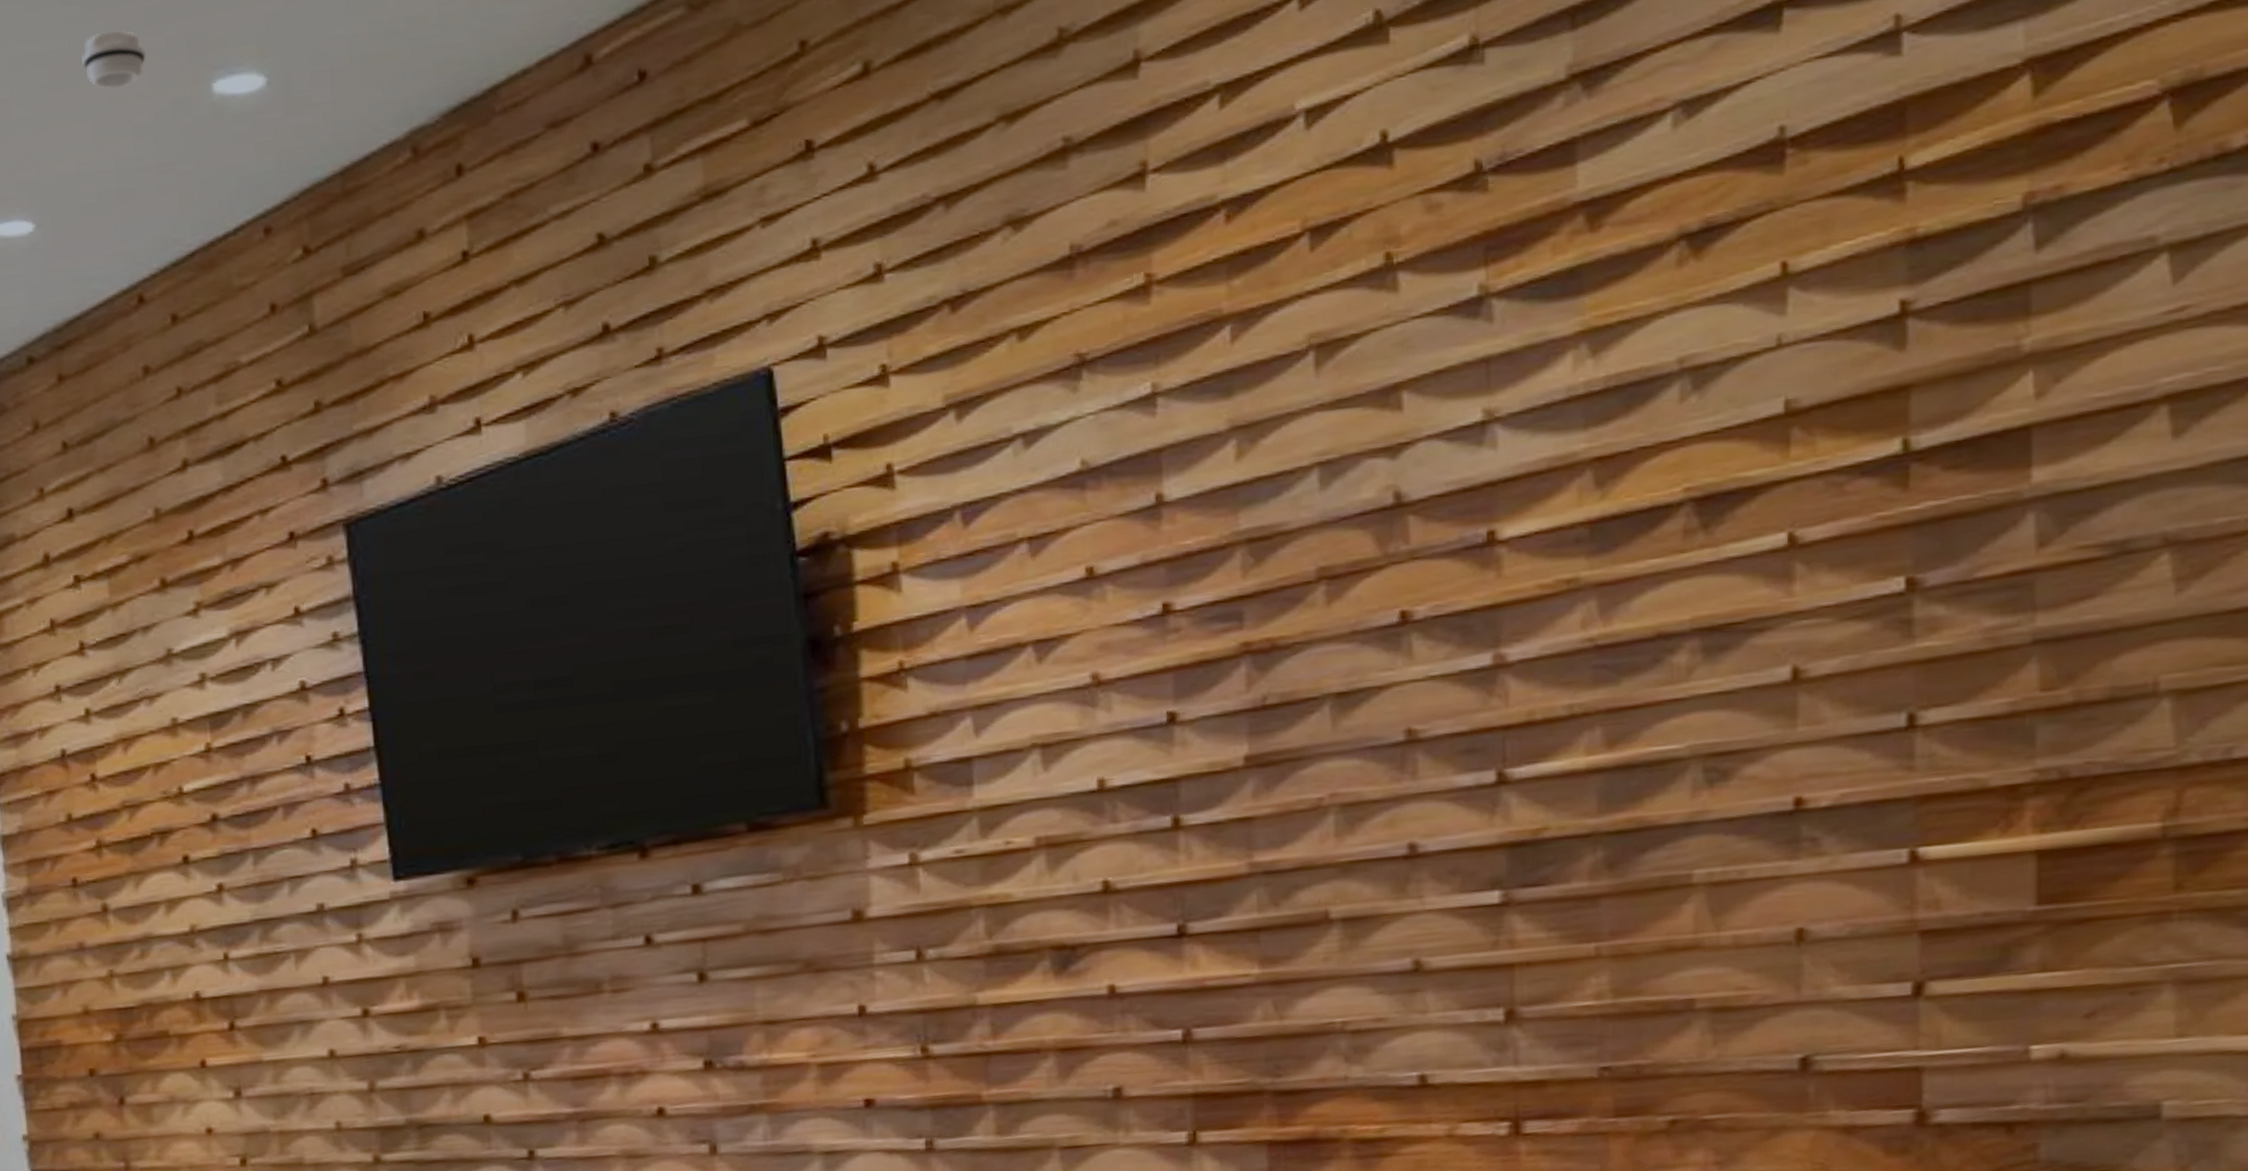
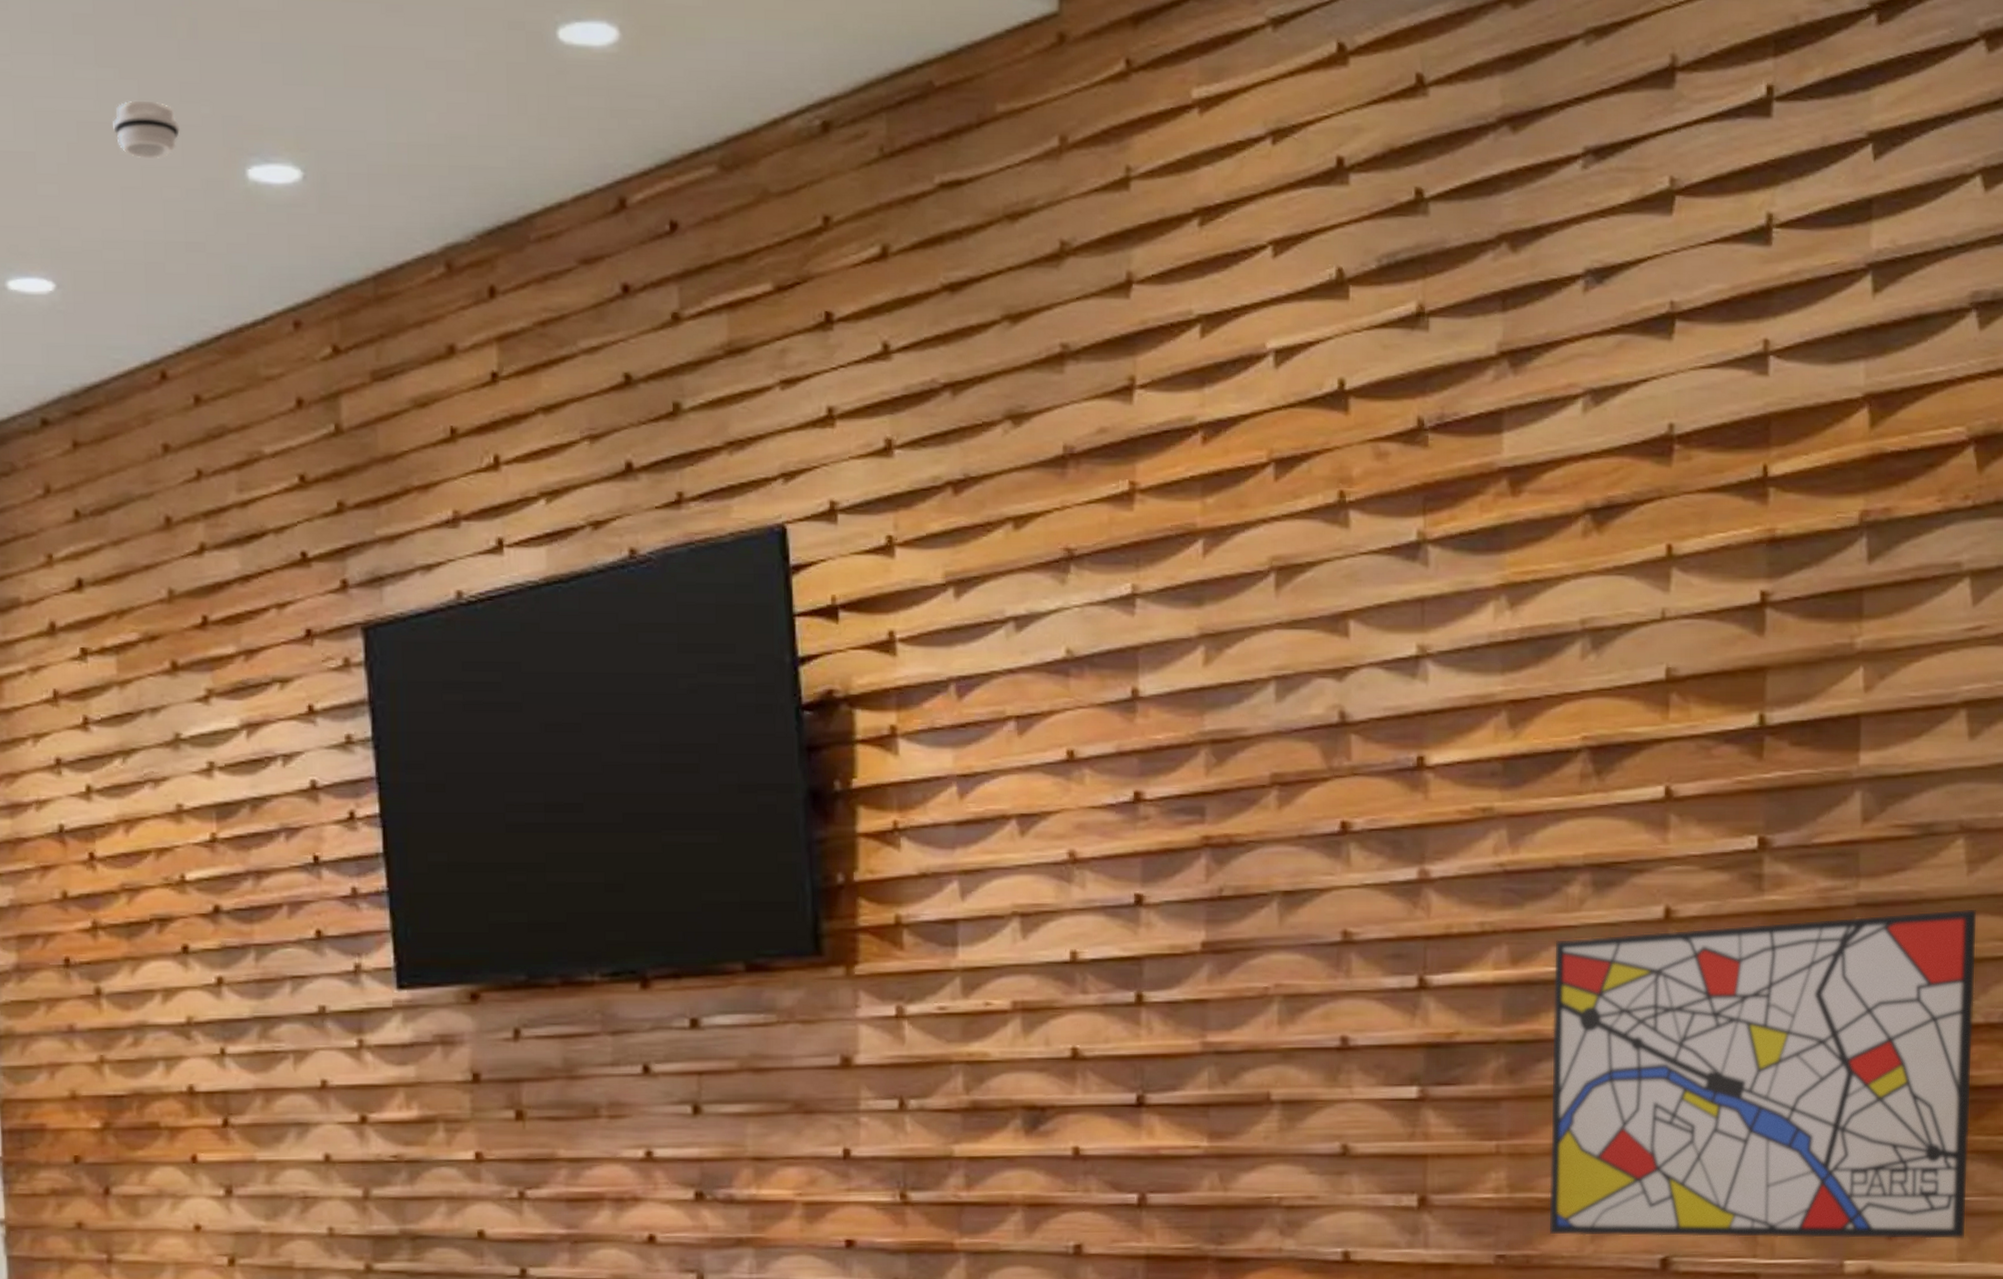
wall art: none [1657,632,2191,1042] -> present [1549,909,1978,1240]

